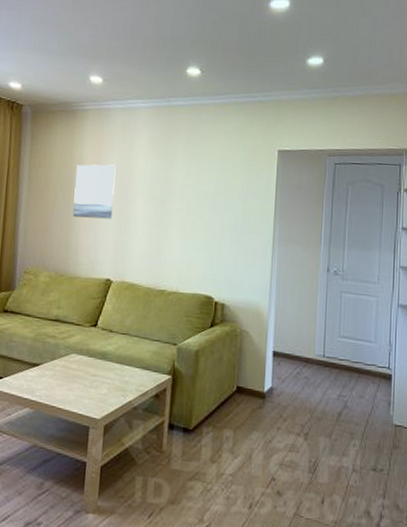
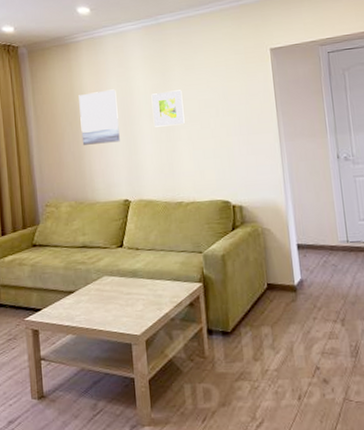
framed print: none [149,176,183,212] -> present [151,90,185,127]

